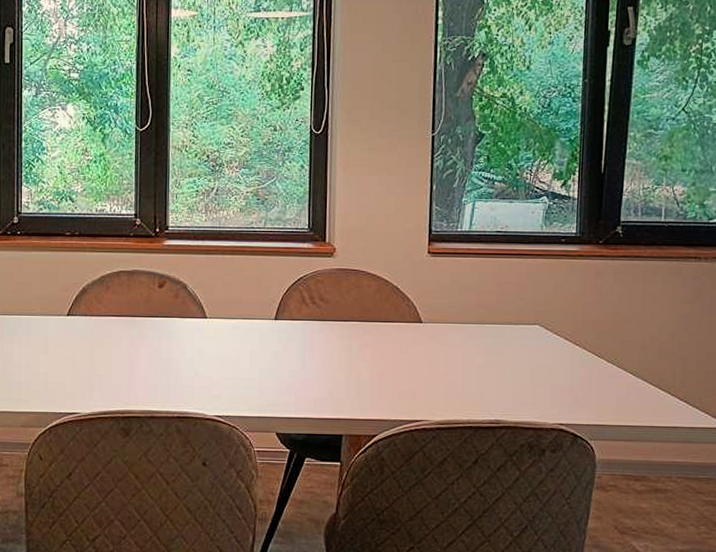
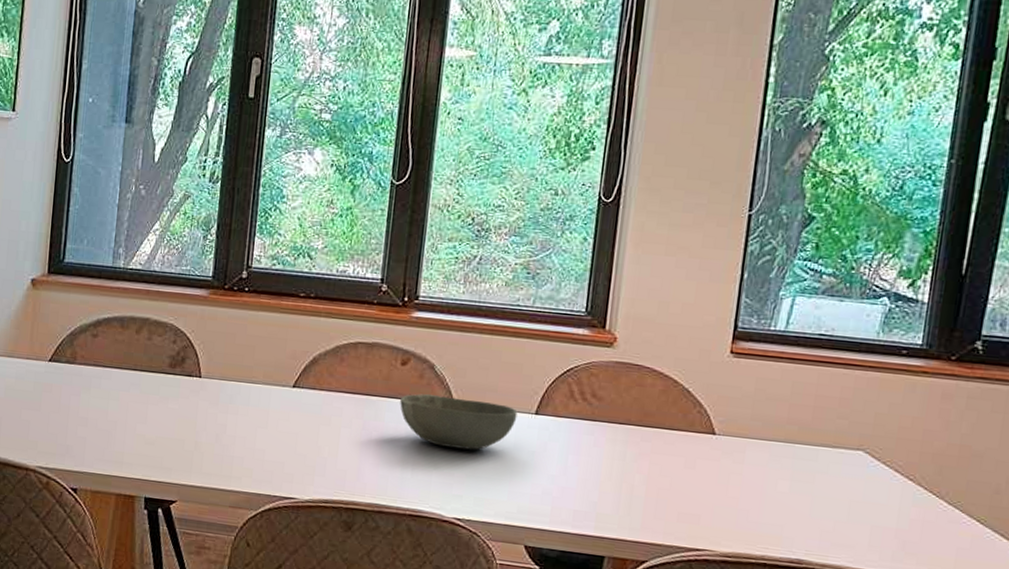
bowl: none [161,311,260,356] -> present [400,394,518,450]

